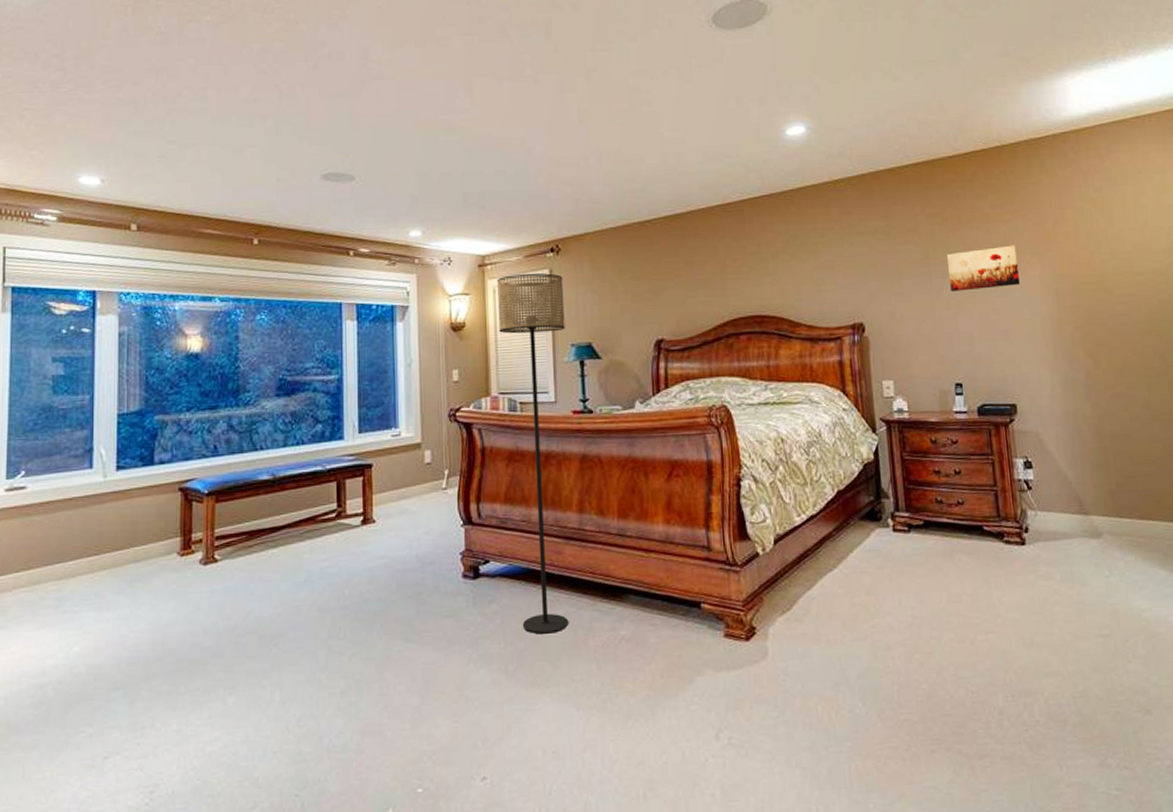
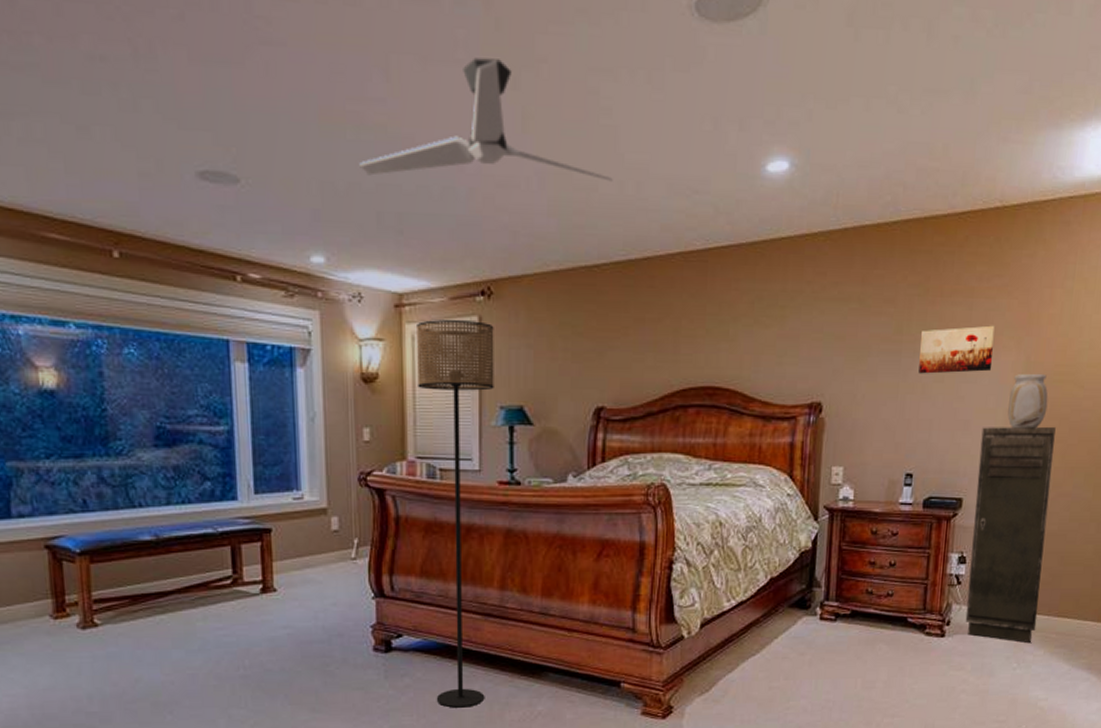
ceiling fan: none [449,72,656,166] -> present [359,58,613,182]
storage cabinet: none [1022,331,1121,548] -> present [965,426,1056,643]
vase: none [1042,283,1083,336] -> present [1007,373,1049,429]

